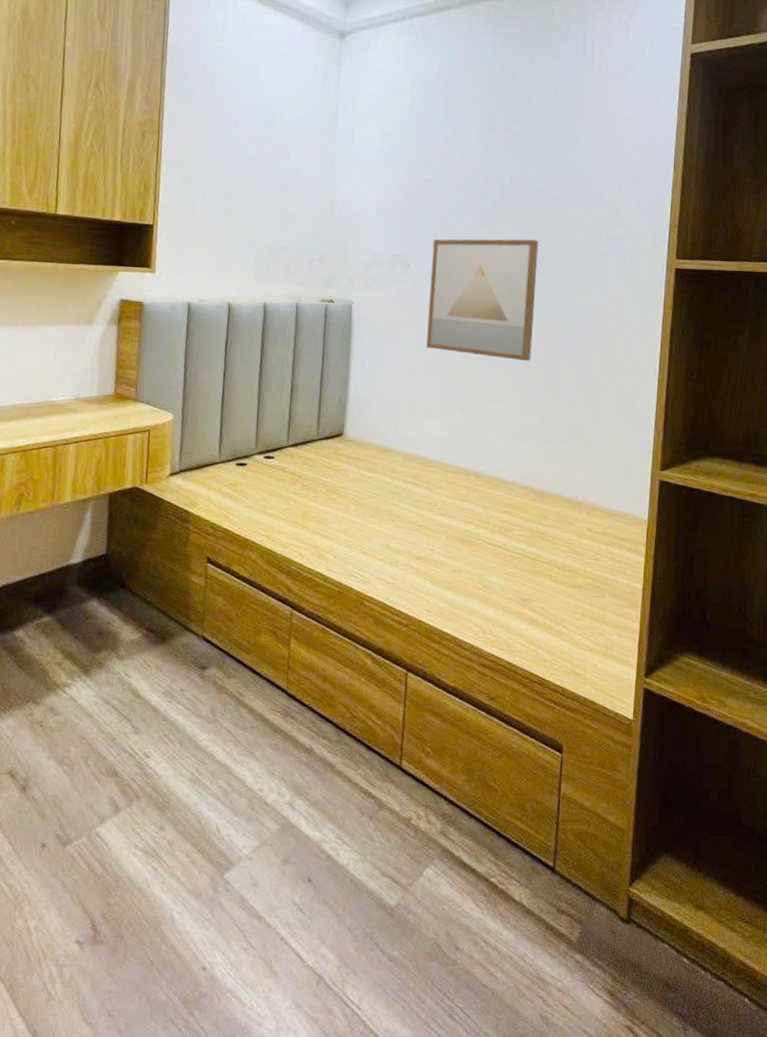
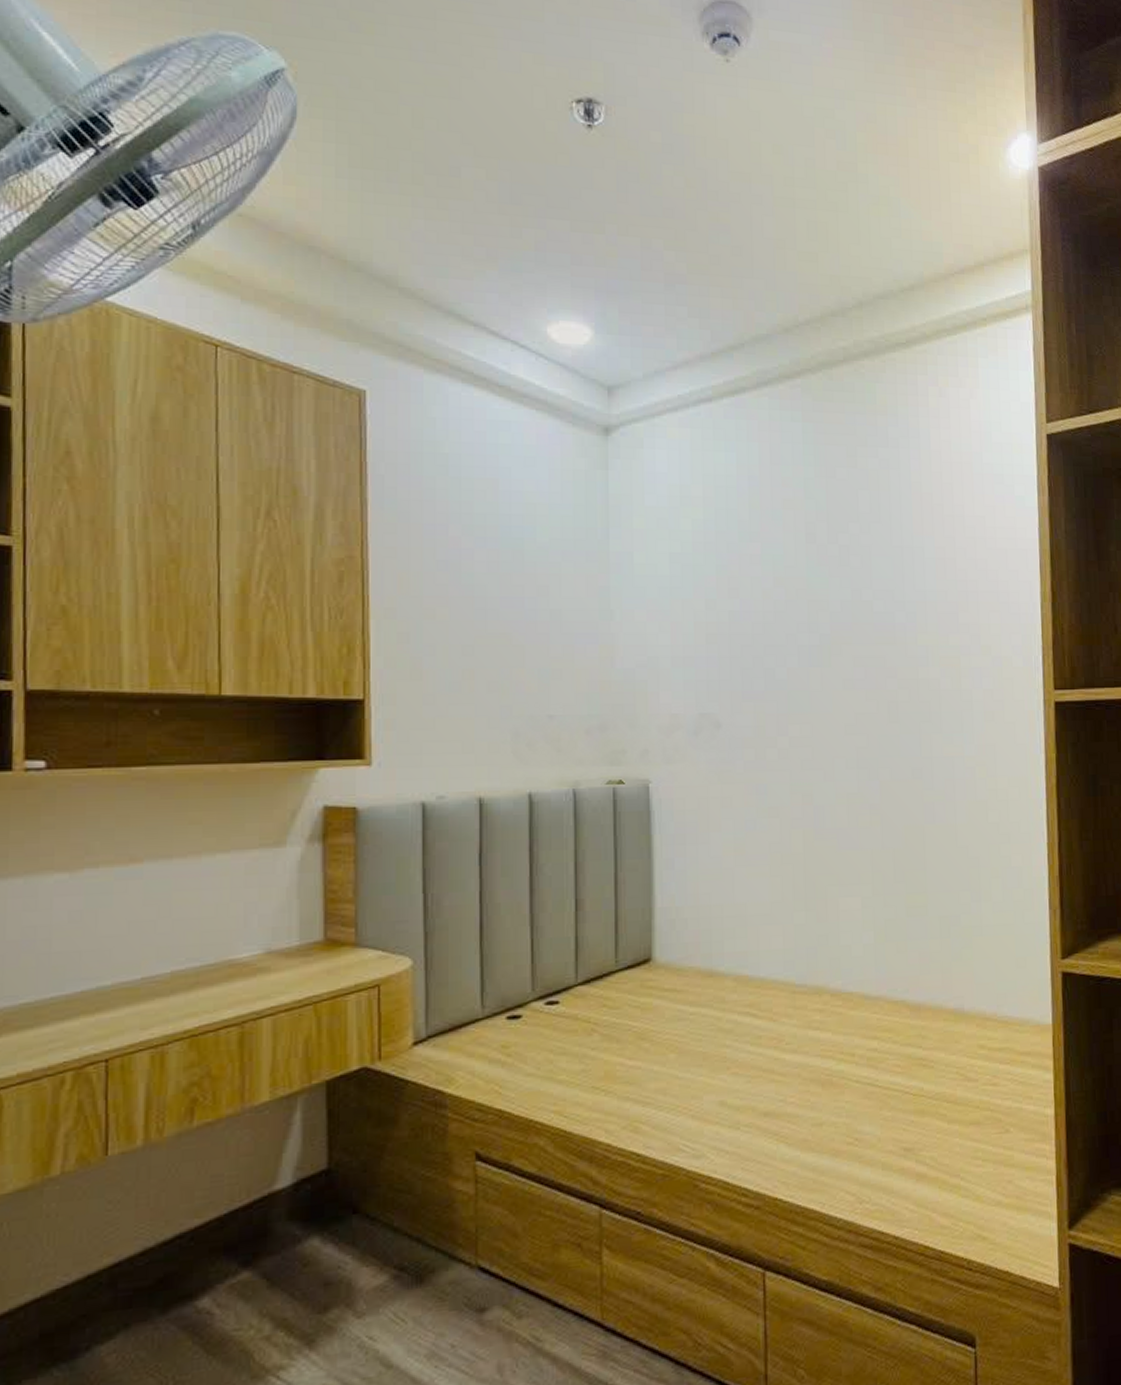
wall art: present [426,239,539,361] -> none [749,680,888,837]

